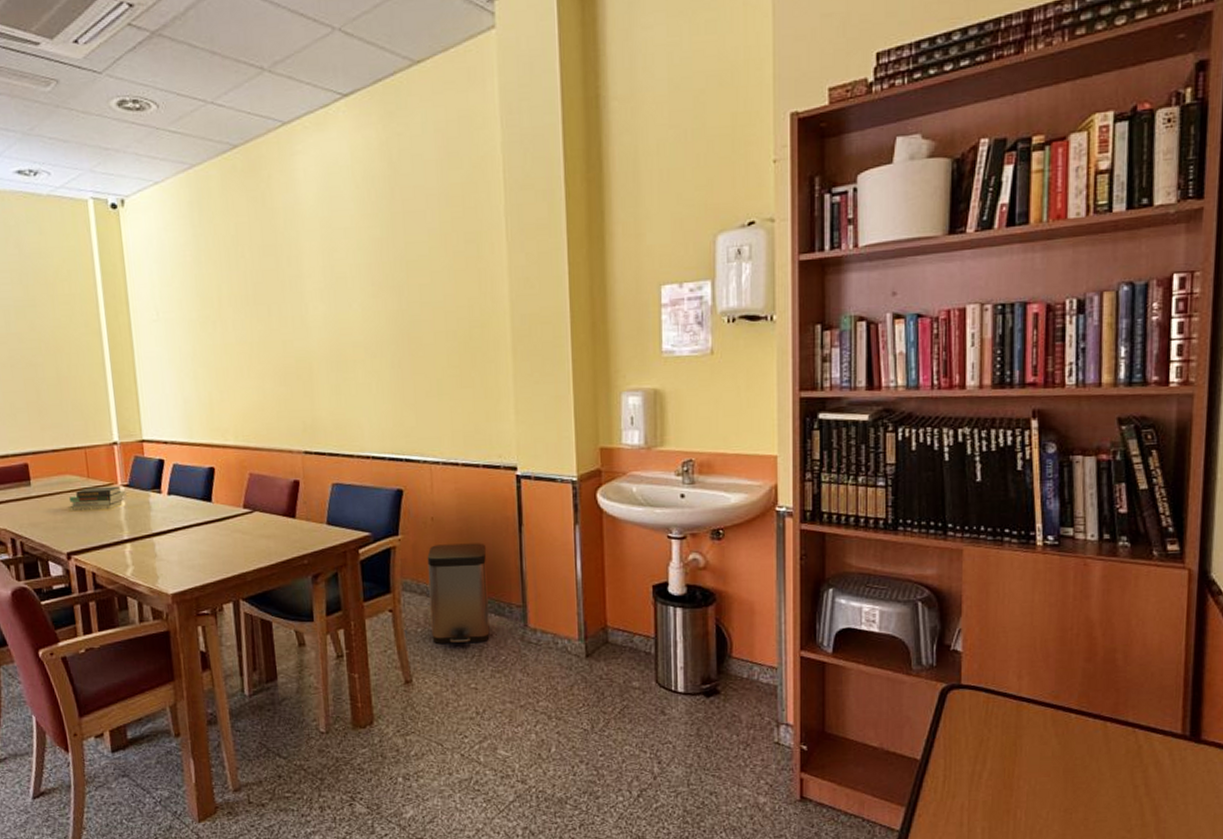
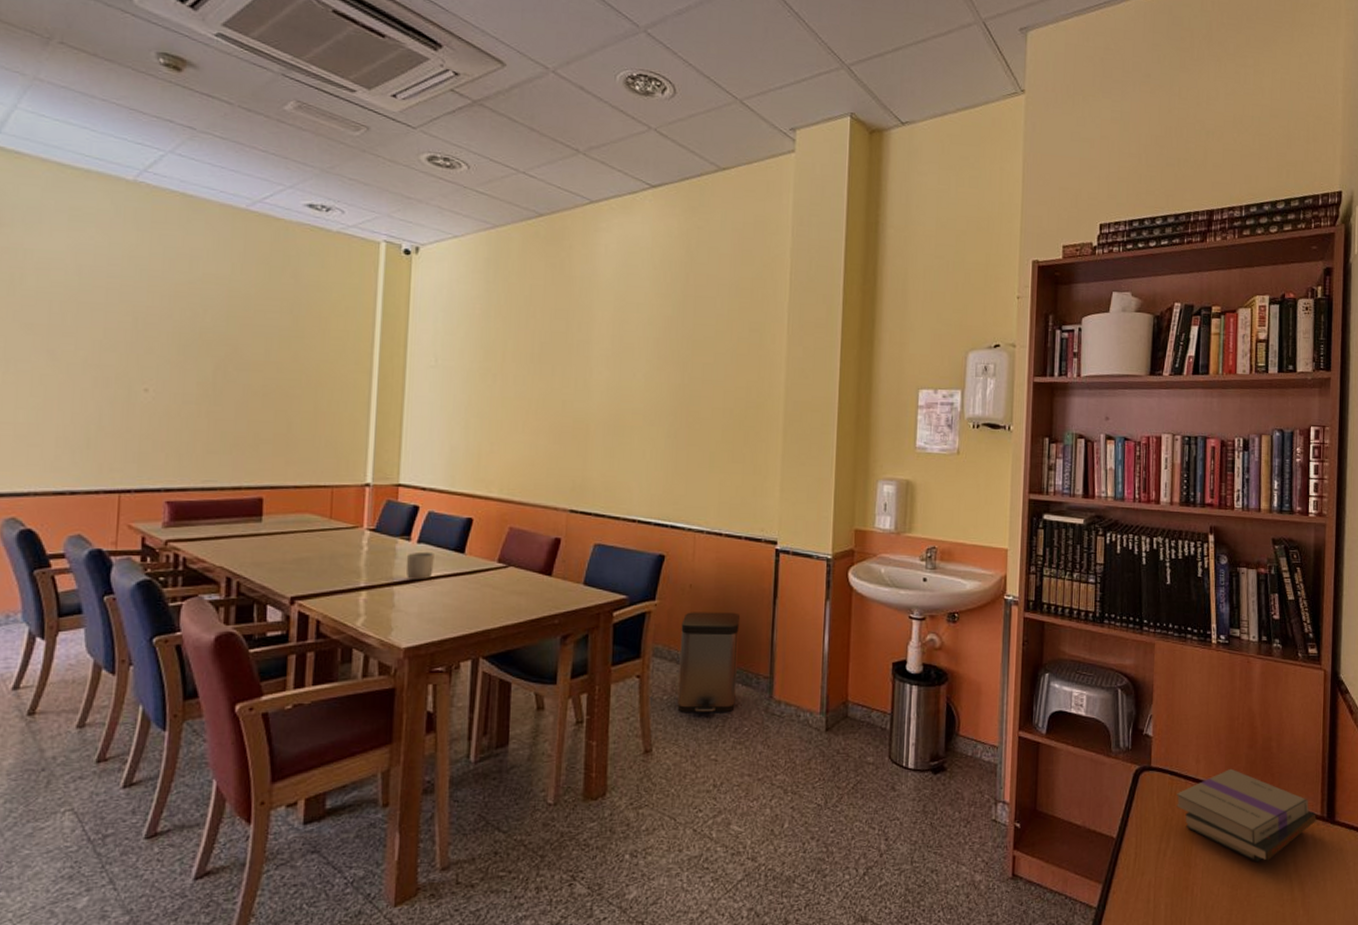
books: present [67,486,126,512] -> none [299,528,371,554]
mug: none [160,502,187,531] -> present [406,551,434,580]
books: none [993,684,1176,785] -> present [1176,768,1317,863]

